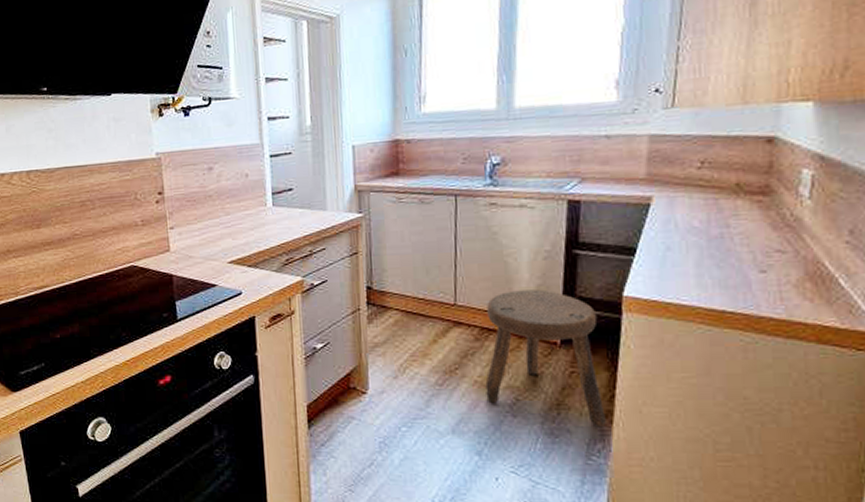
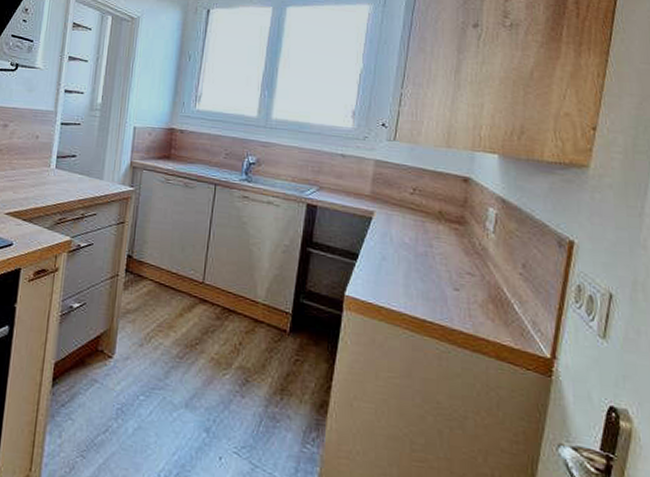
stool: present [485,289,606,428] -> none [220,277,322,417]

